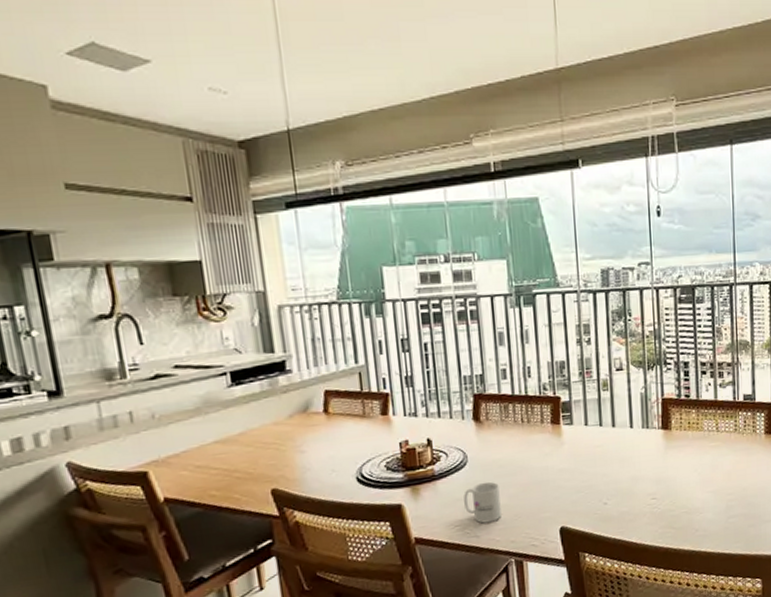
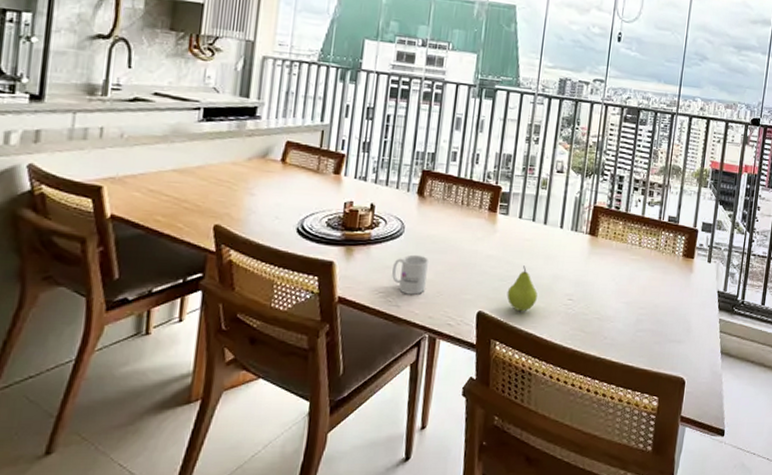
fruit: none [587,473,619,519] -> present [507,265,537,311]

